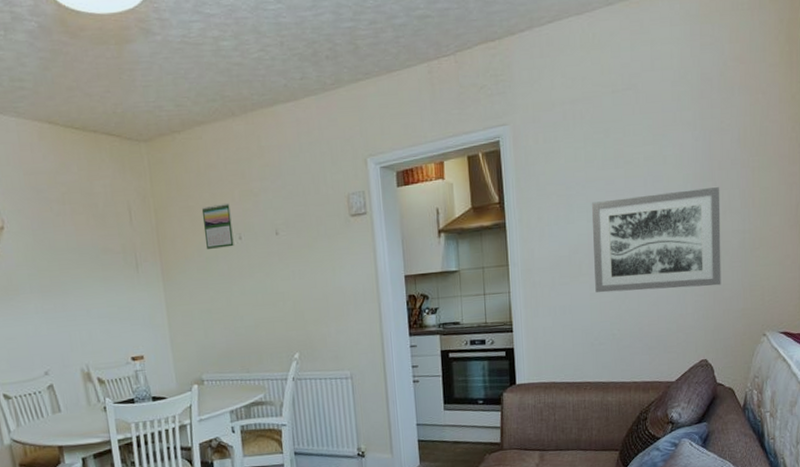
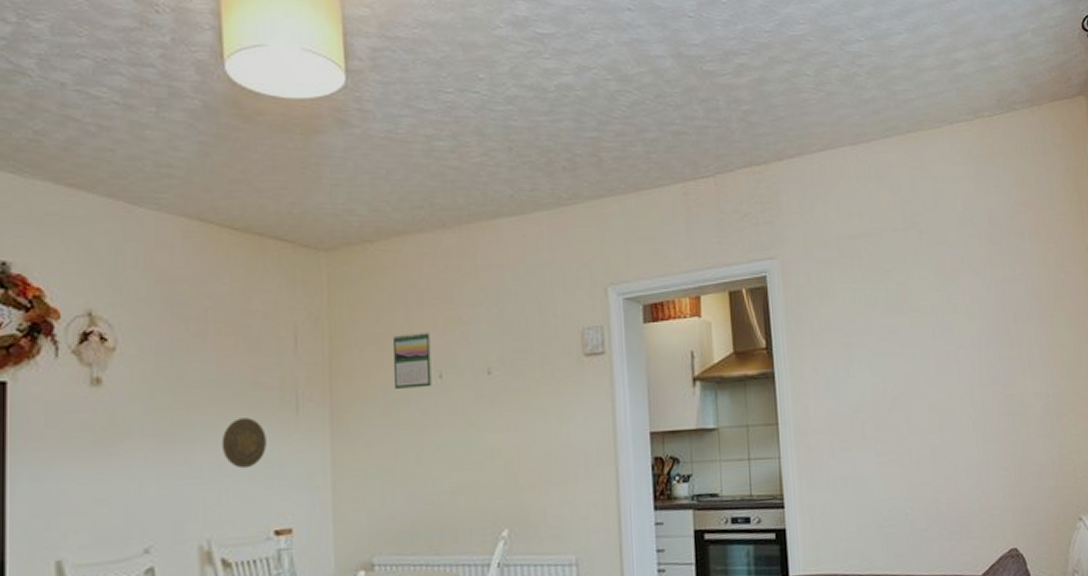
decorative plate: none [86,275,119,313] -> present [221,418,266,469]
wall art: present [591,186,721,293] -> none [874,341,1027,462]

